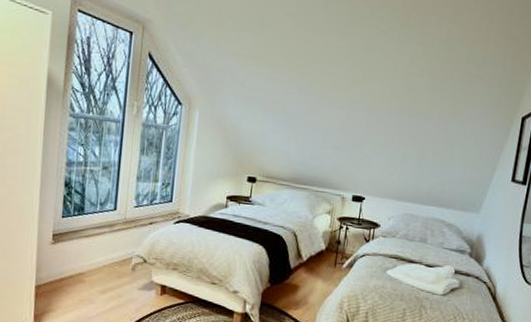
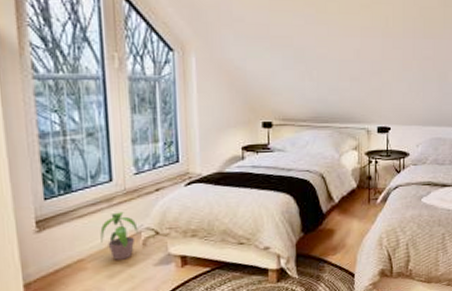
potted plant: none [99,237,130,280] -> present [100,212,138,260]

